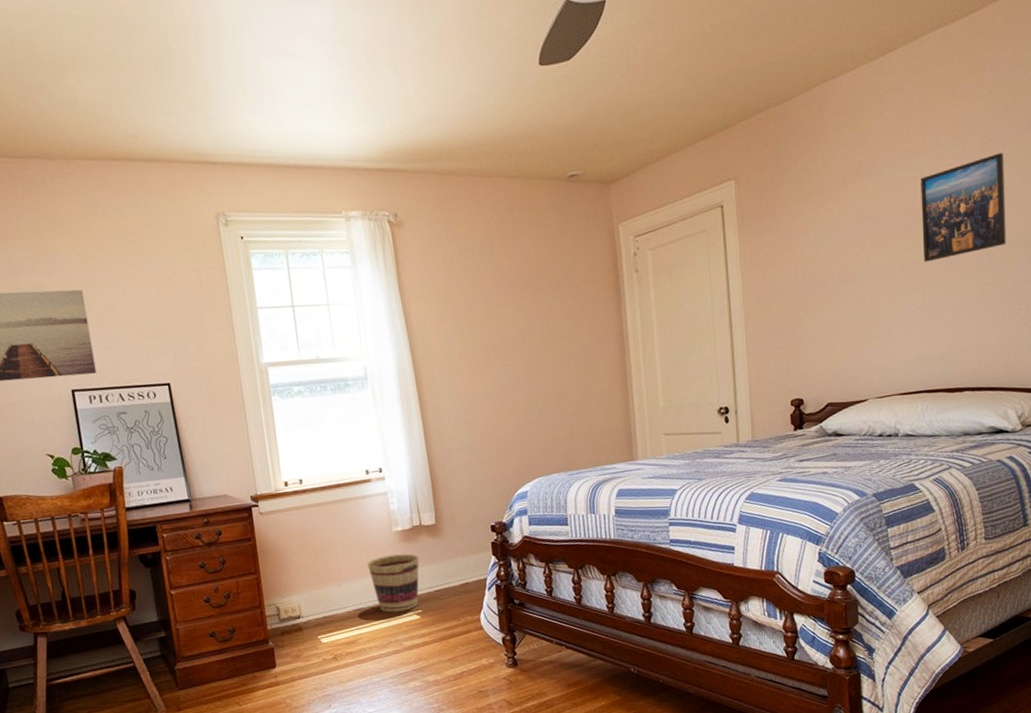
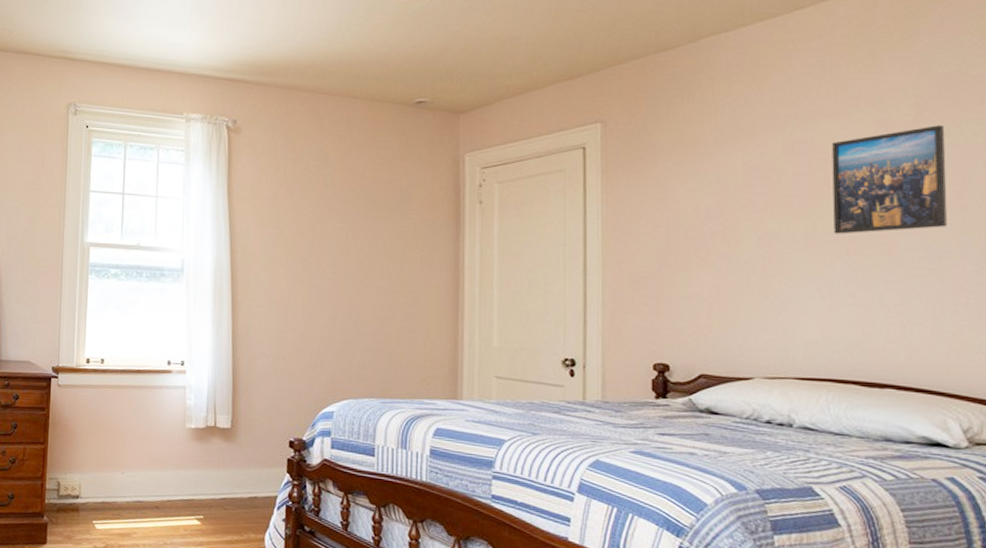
basket: present [368,553,420,613] -> none [155,451,208,514]

